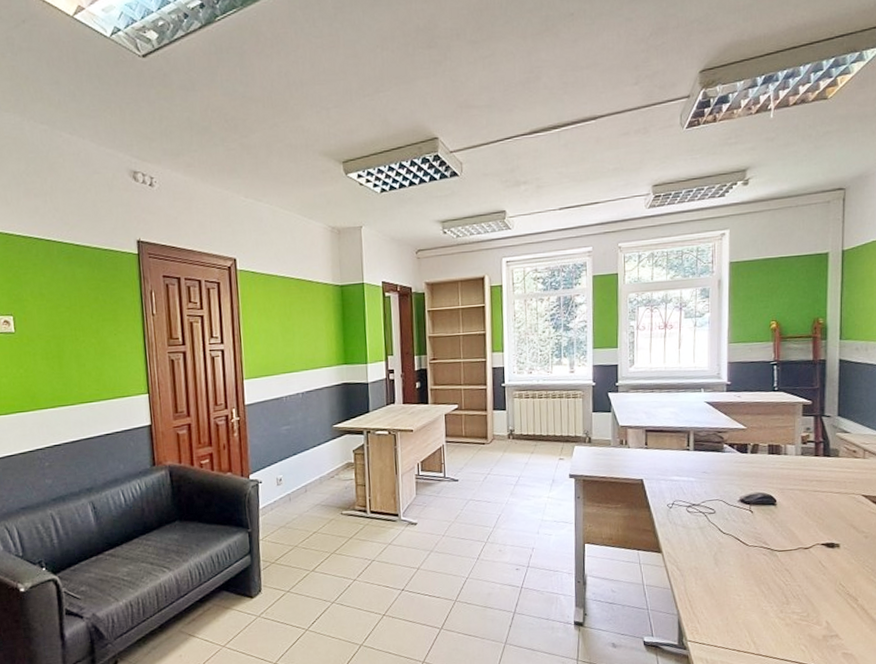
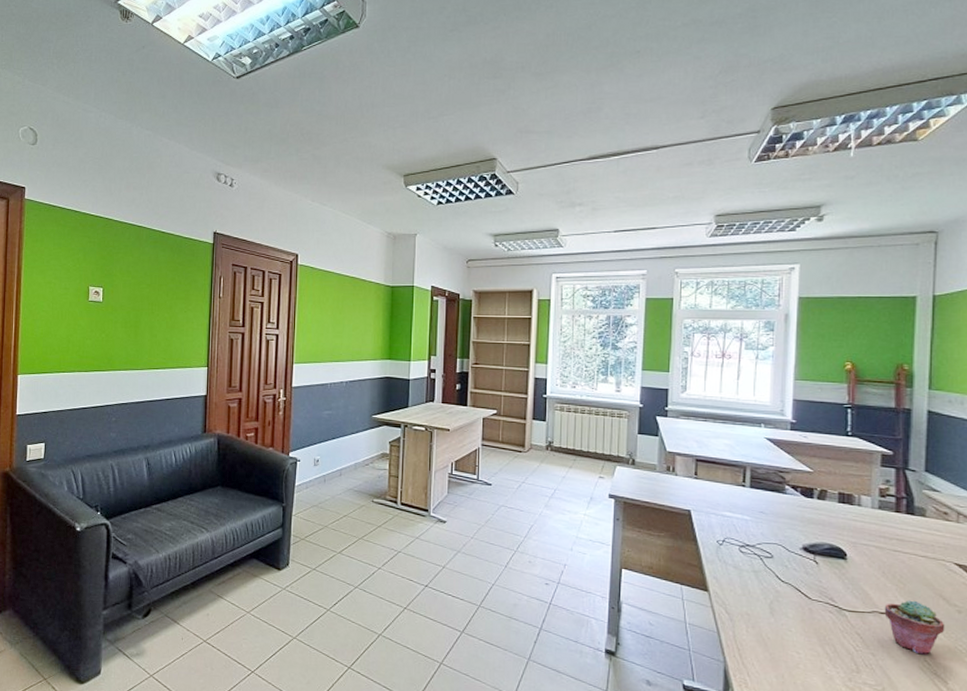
potted succulent: none [807,533,855,580] -> present [884,600,945,655]

